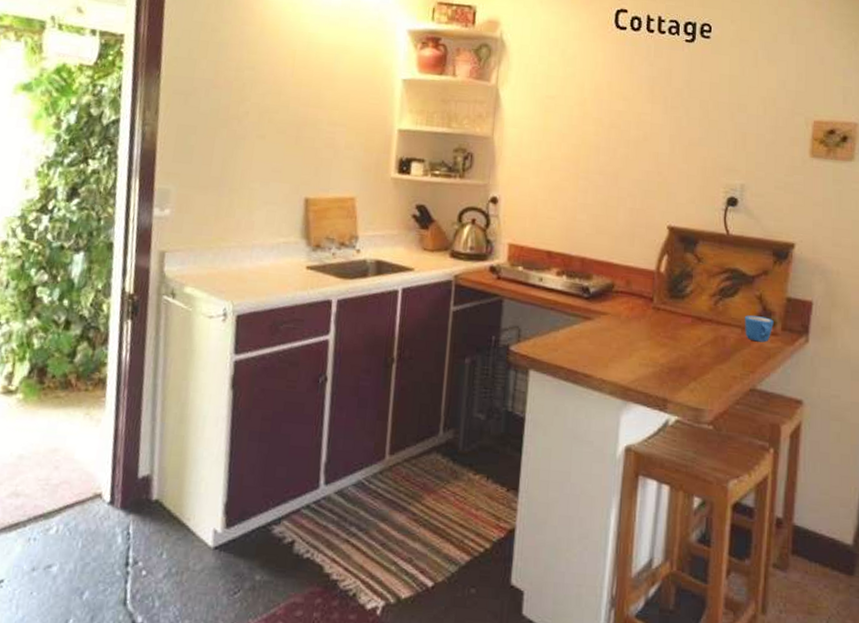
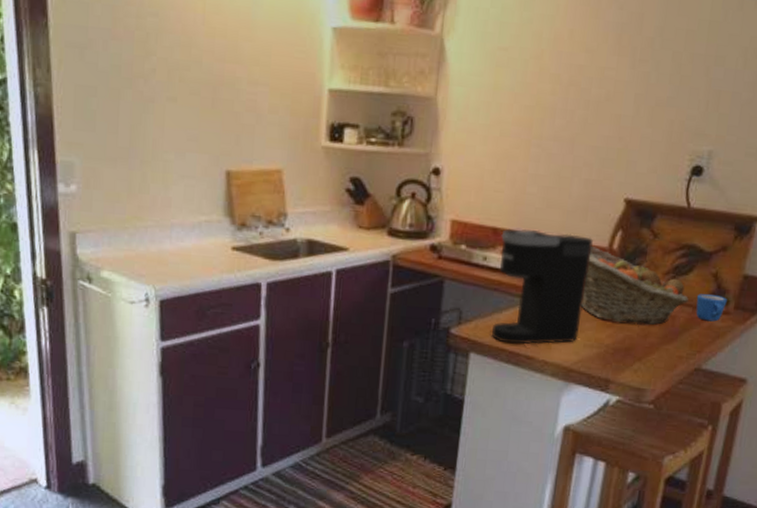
coffee maker: none [550,252,641,363] -> present [492,228,593,344]
fruit basket: none [634,269,736,345] -> present [581,246,688,325]

